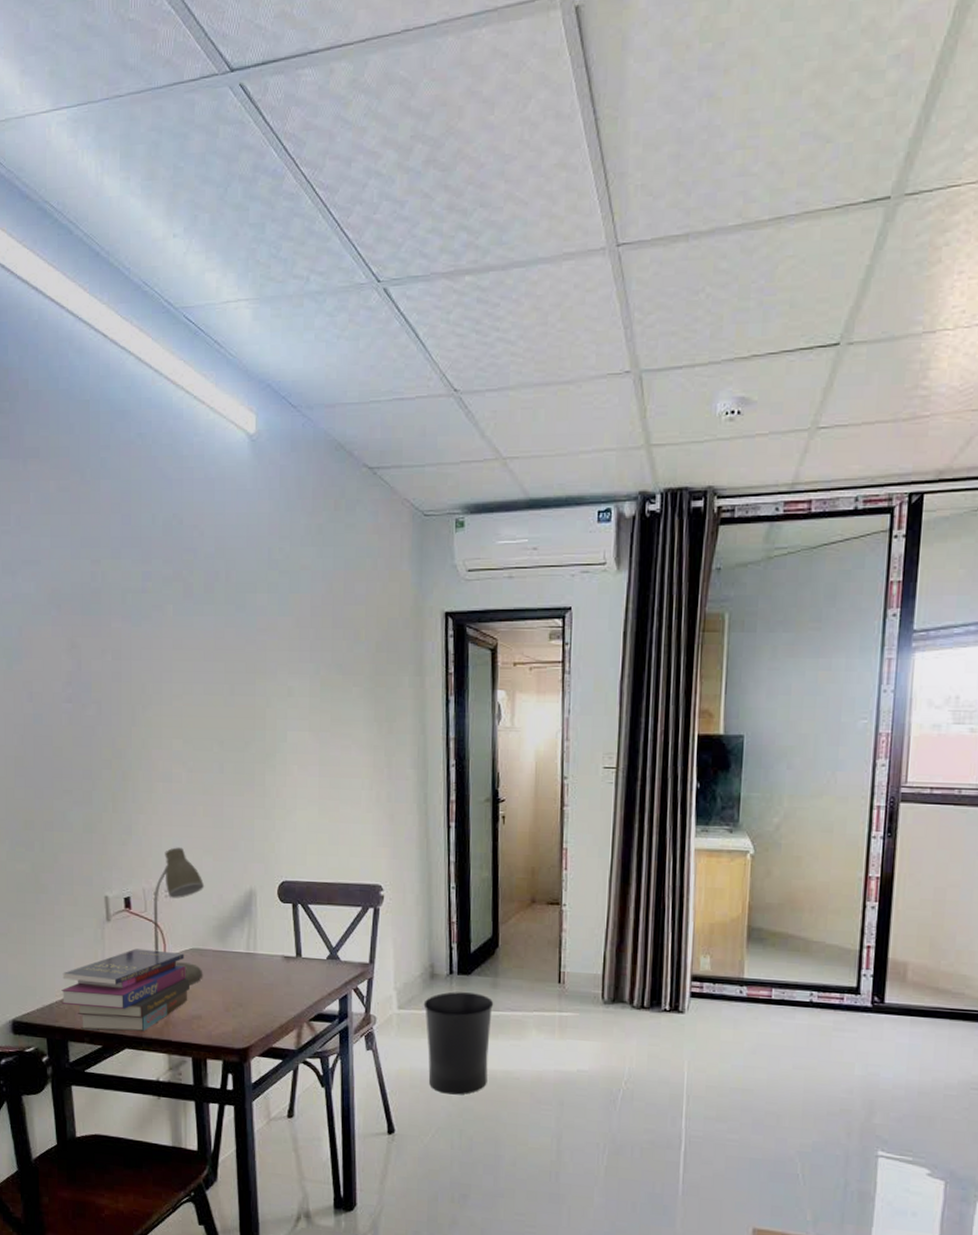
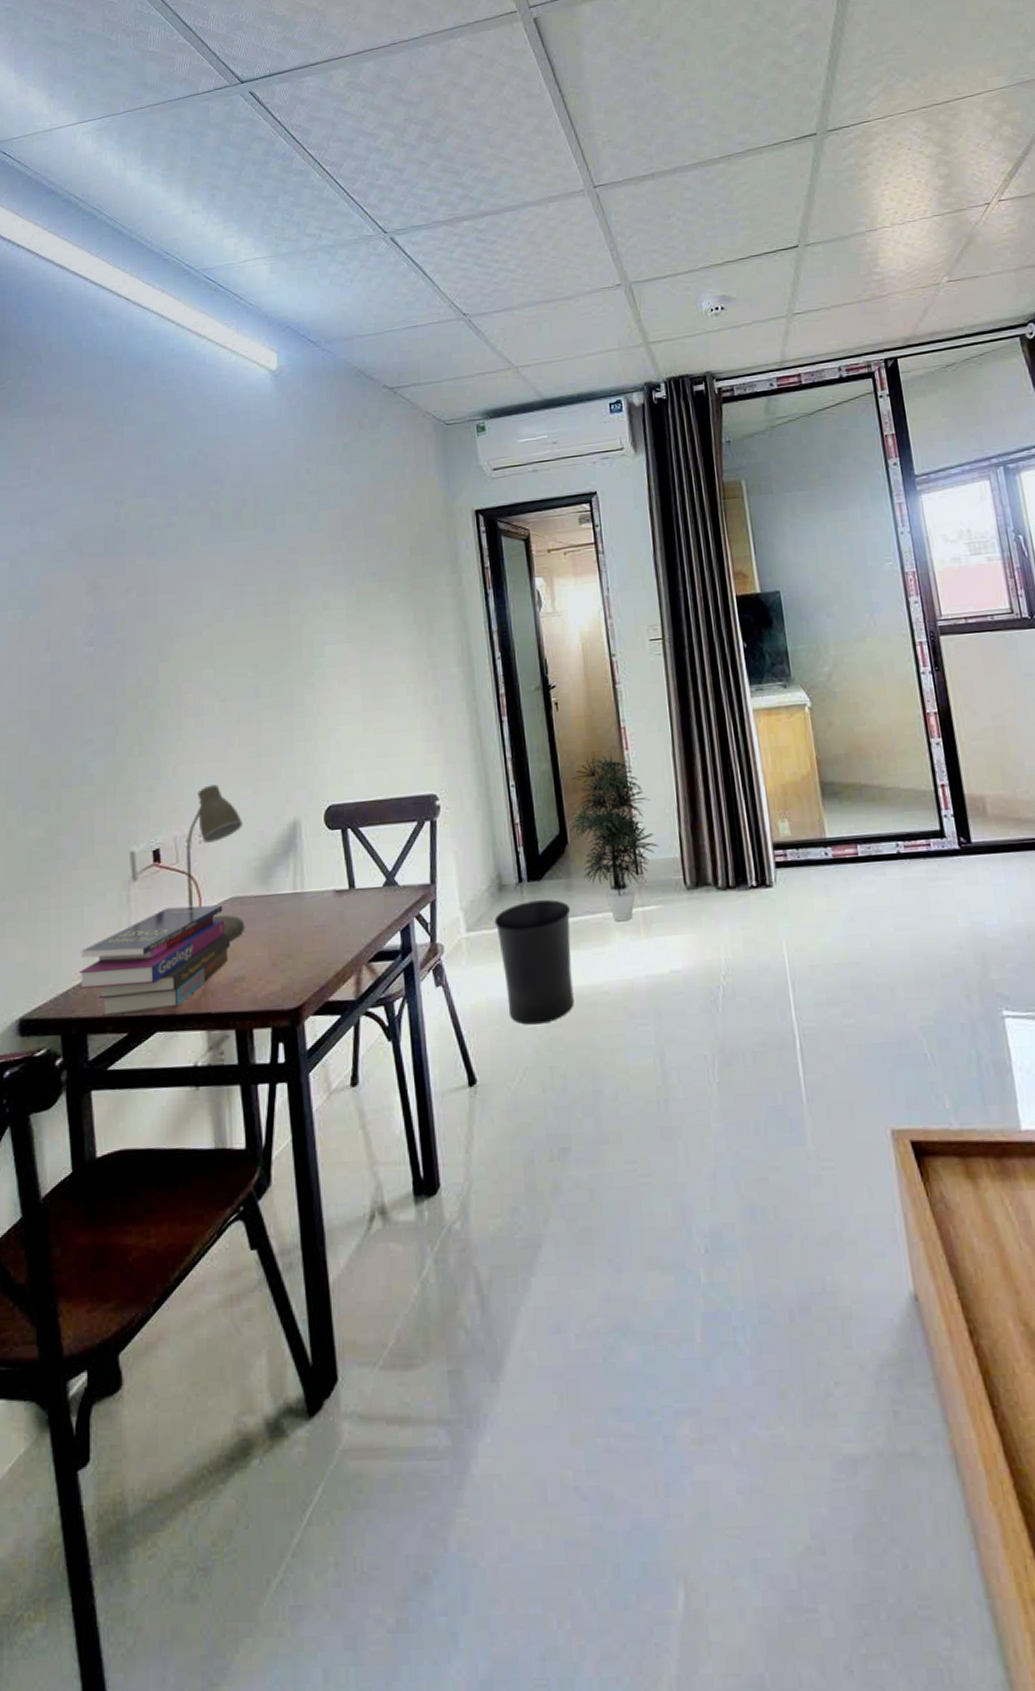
plant: none [499,872,584,1022] -> present [567,755,660,922]

